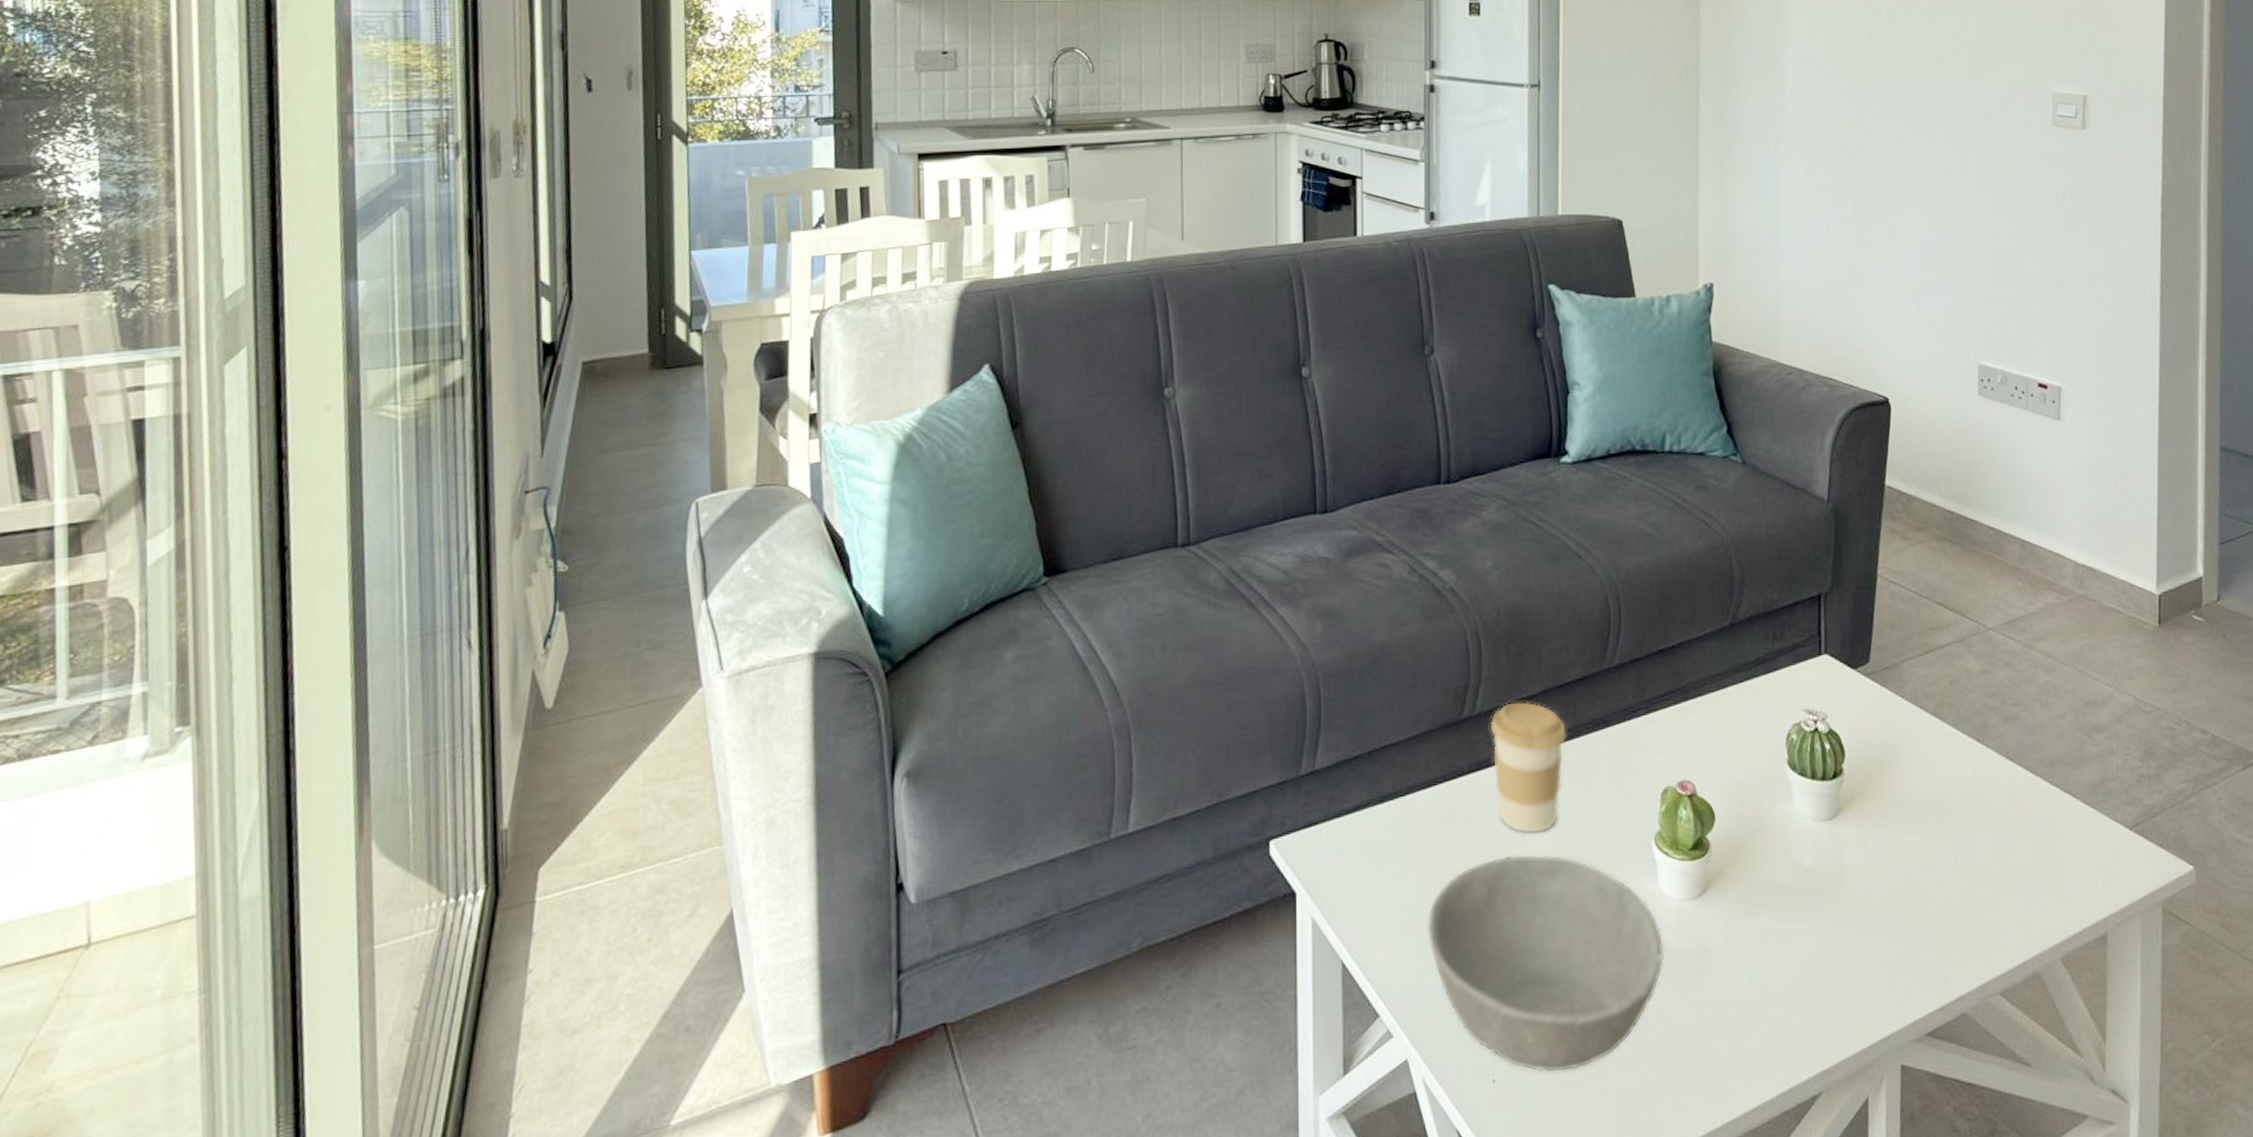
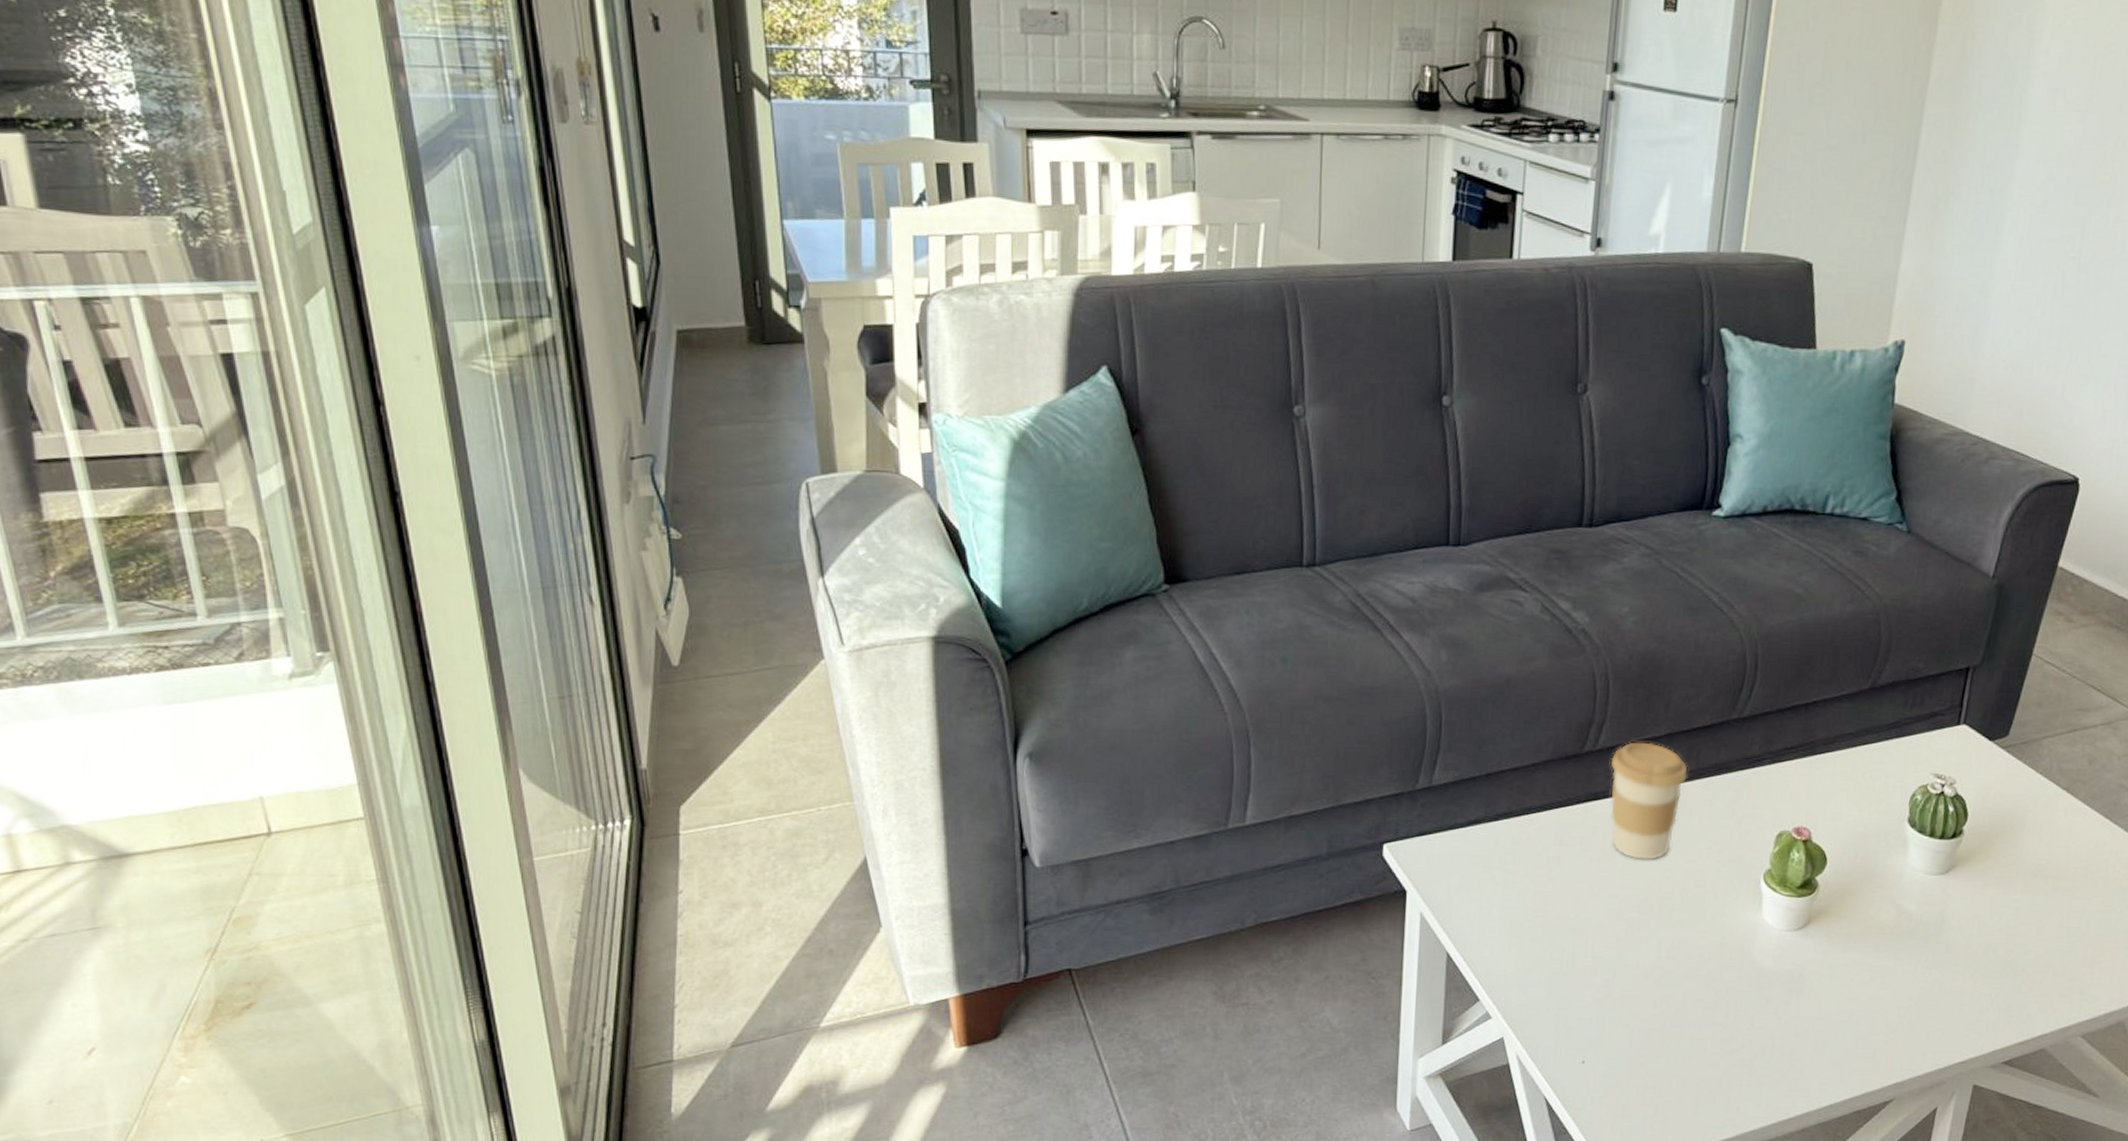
bowl: present [1426,855,1665,1072] -> none [1531,878,1760,1060]

